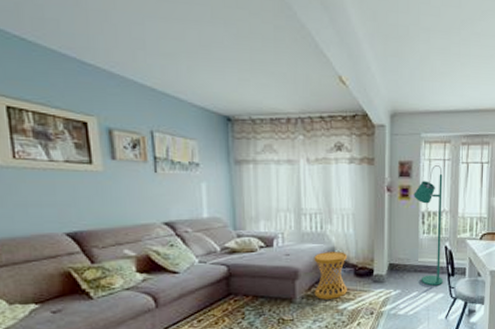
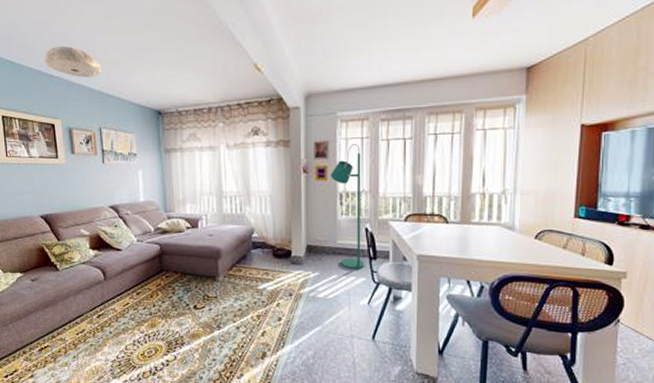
ceiling light: none [72,26,155,71] -> present [44,45,102,78]
side table: present [314,252,347,299] -> none [234,233,266,279]

